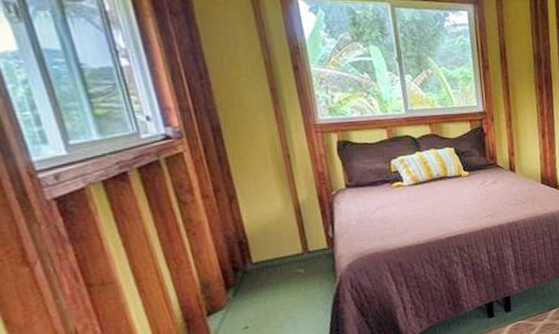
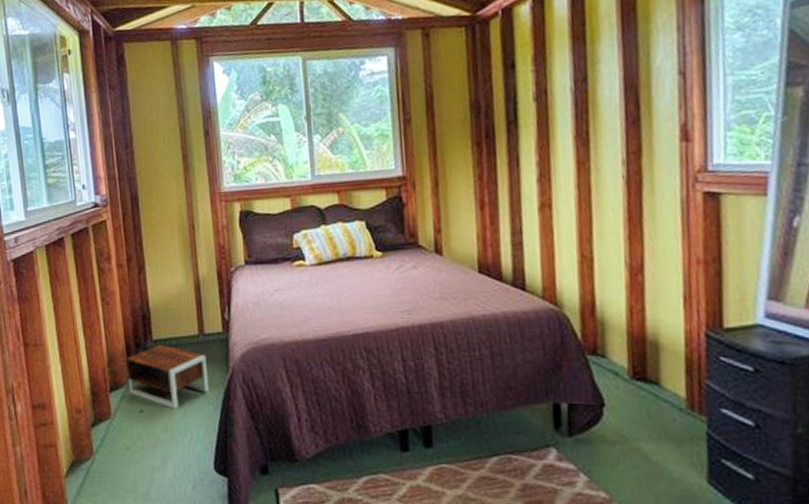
nightstand: none [223,265,318,320] -> present [126,344,210,409]

